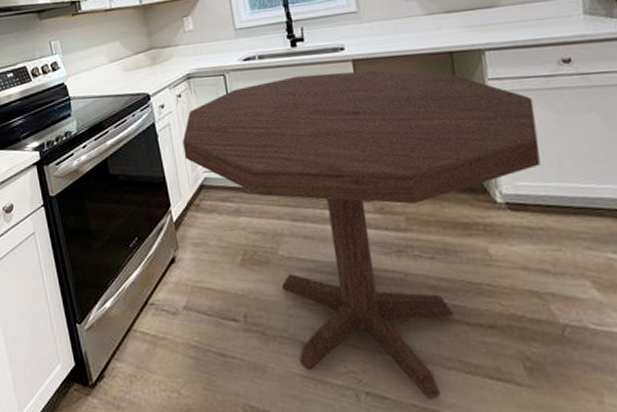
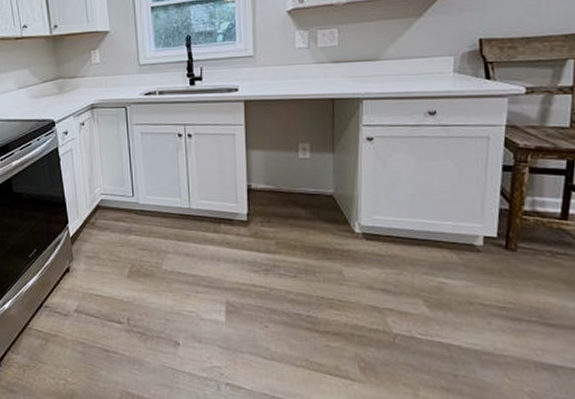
dining table: present [182,70,541,399] -> none [83,111,398,390]

